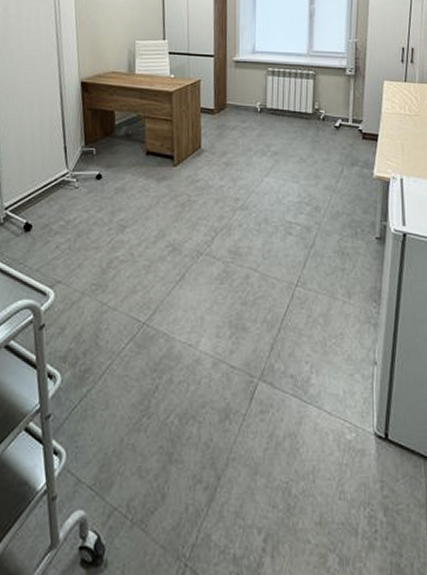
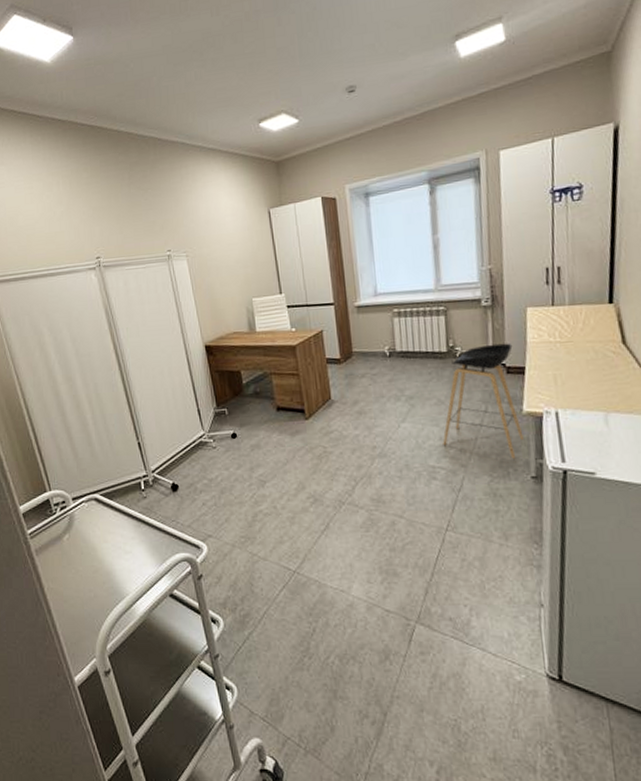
stool: none [301,110,372,220] -> present [443,343,524,459]

